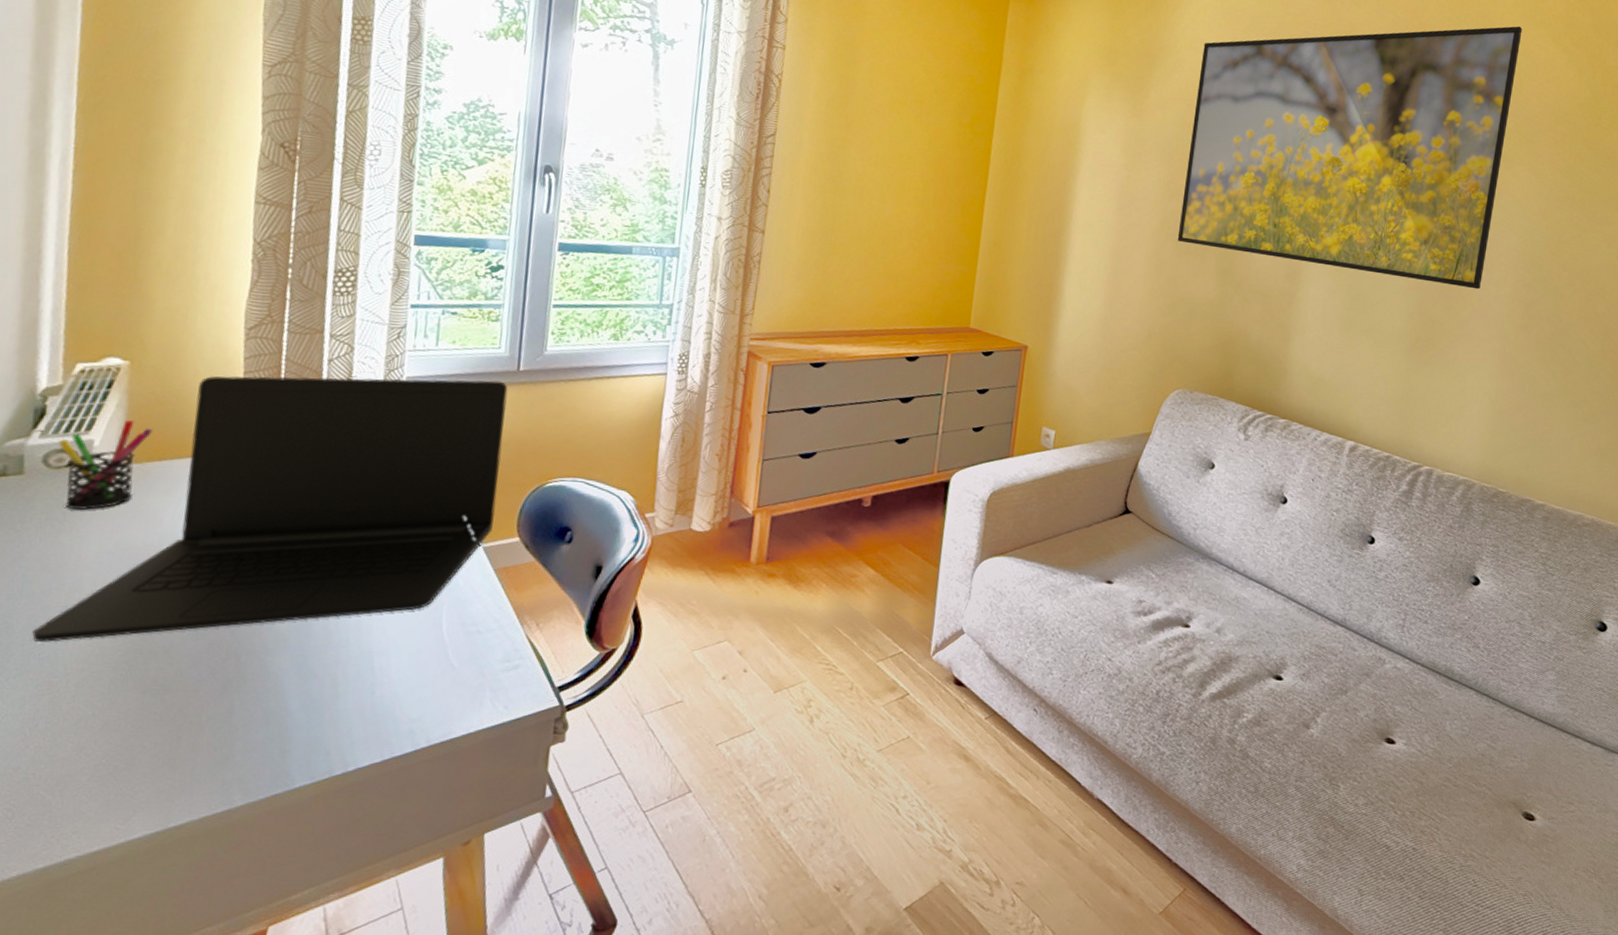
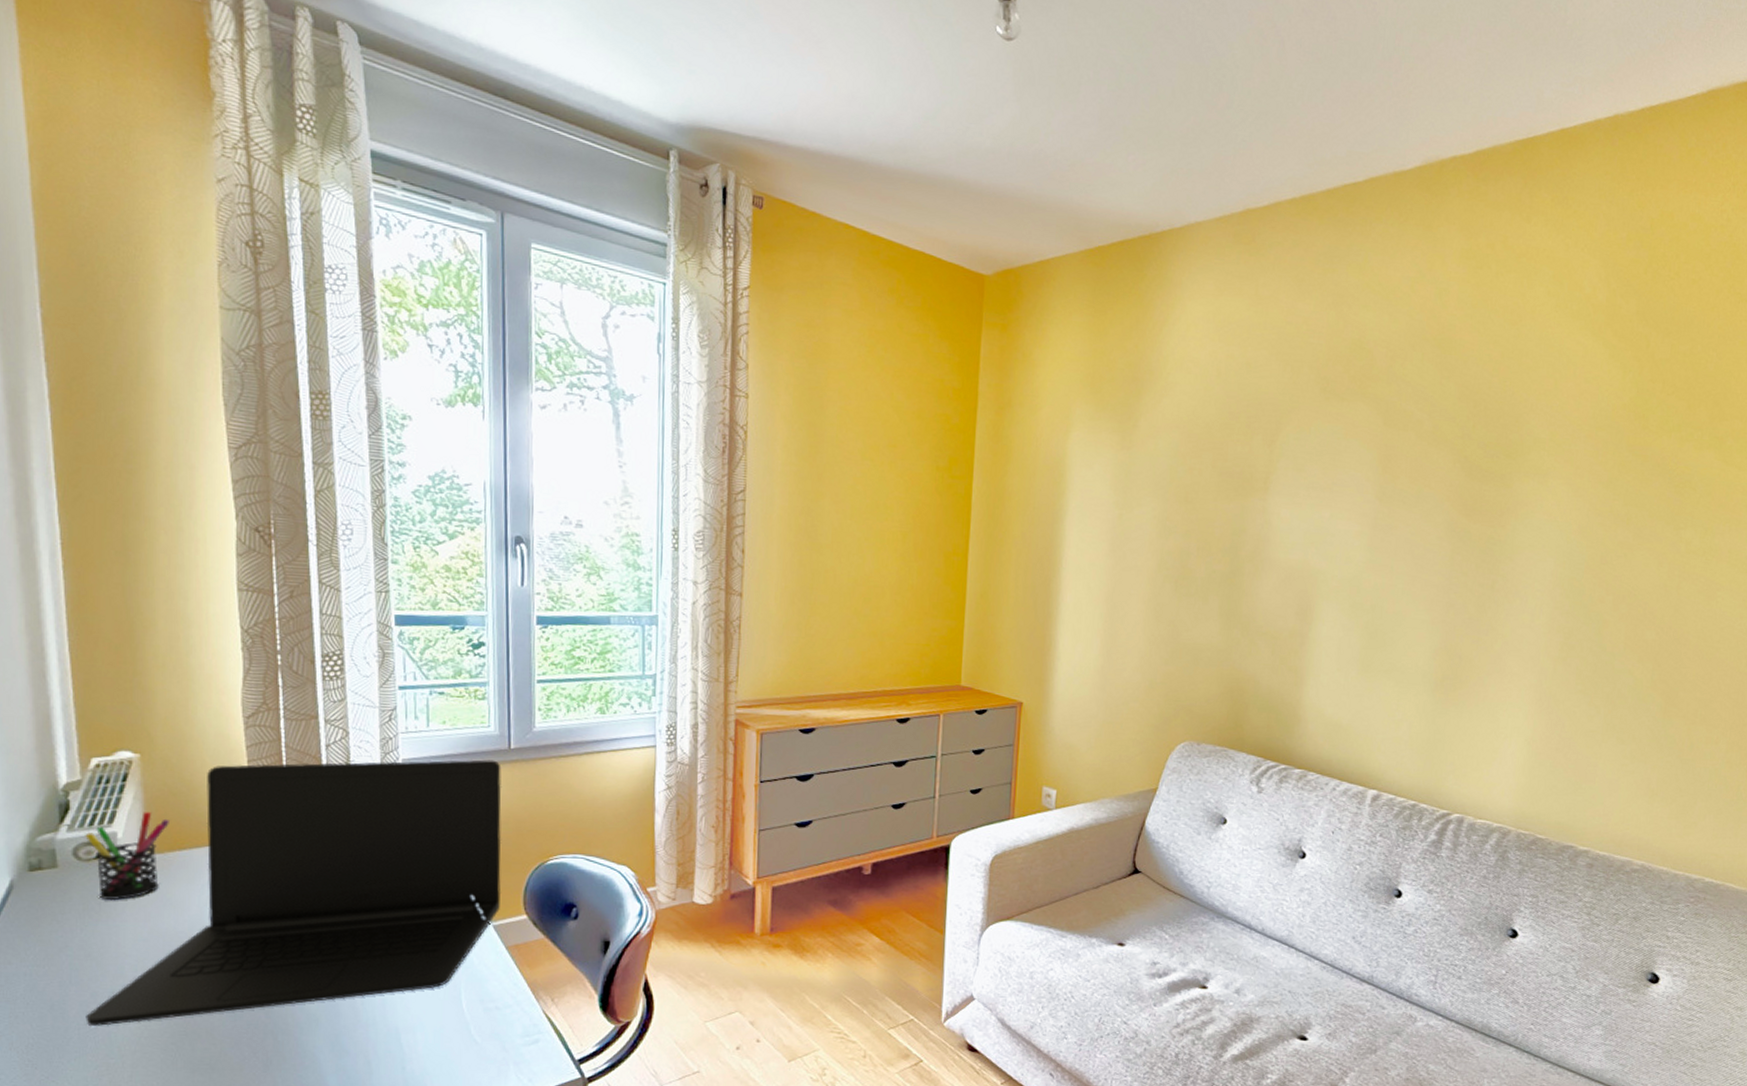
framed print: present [1177,26,1522,290] -> none [1176,320,1557,620]

